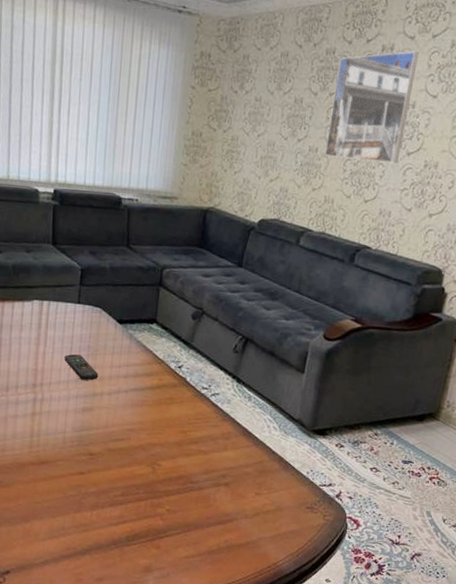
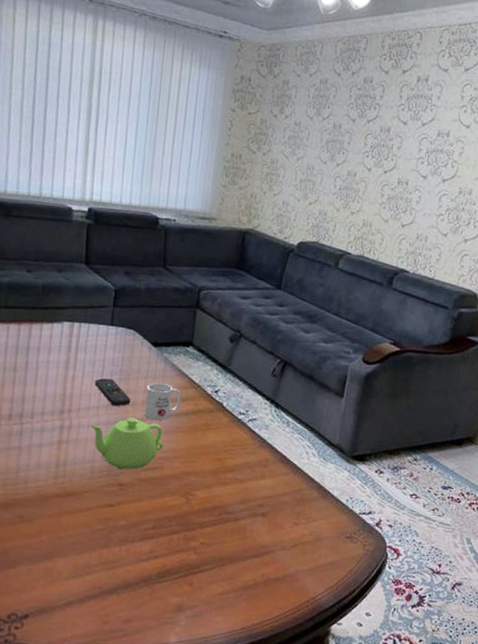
teapot: none [60,391,130,441] -> present [89,418,164,470]
mug: none [111,358,146,395] -> present [144,383,181,421]
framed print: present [324,51,418,164] -> none [363,83,452,190]

